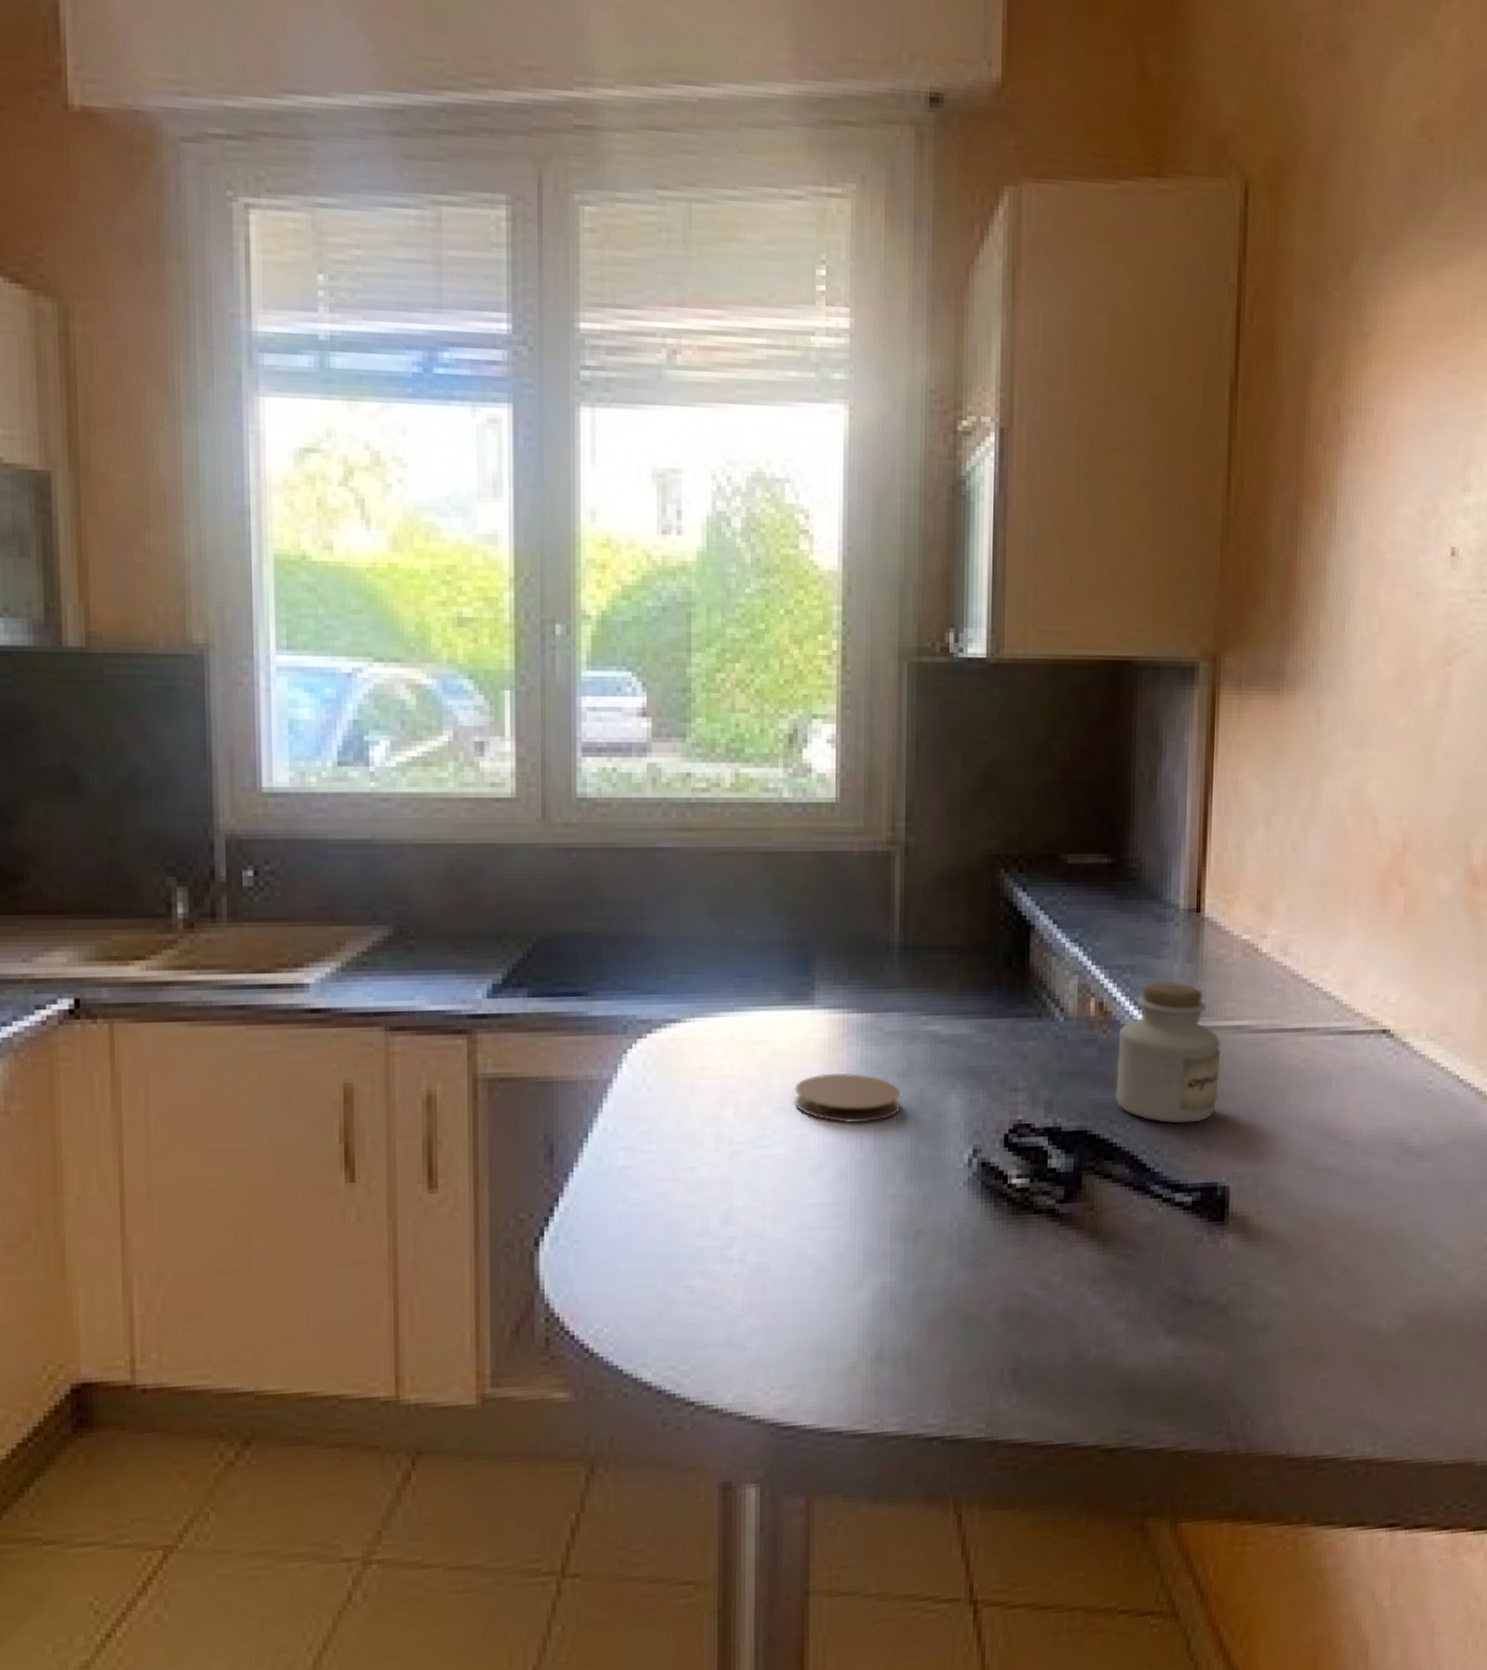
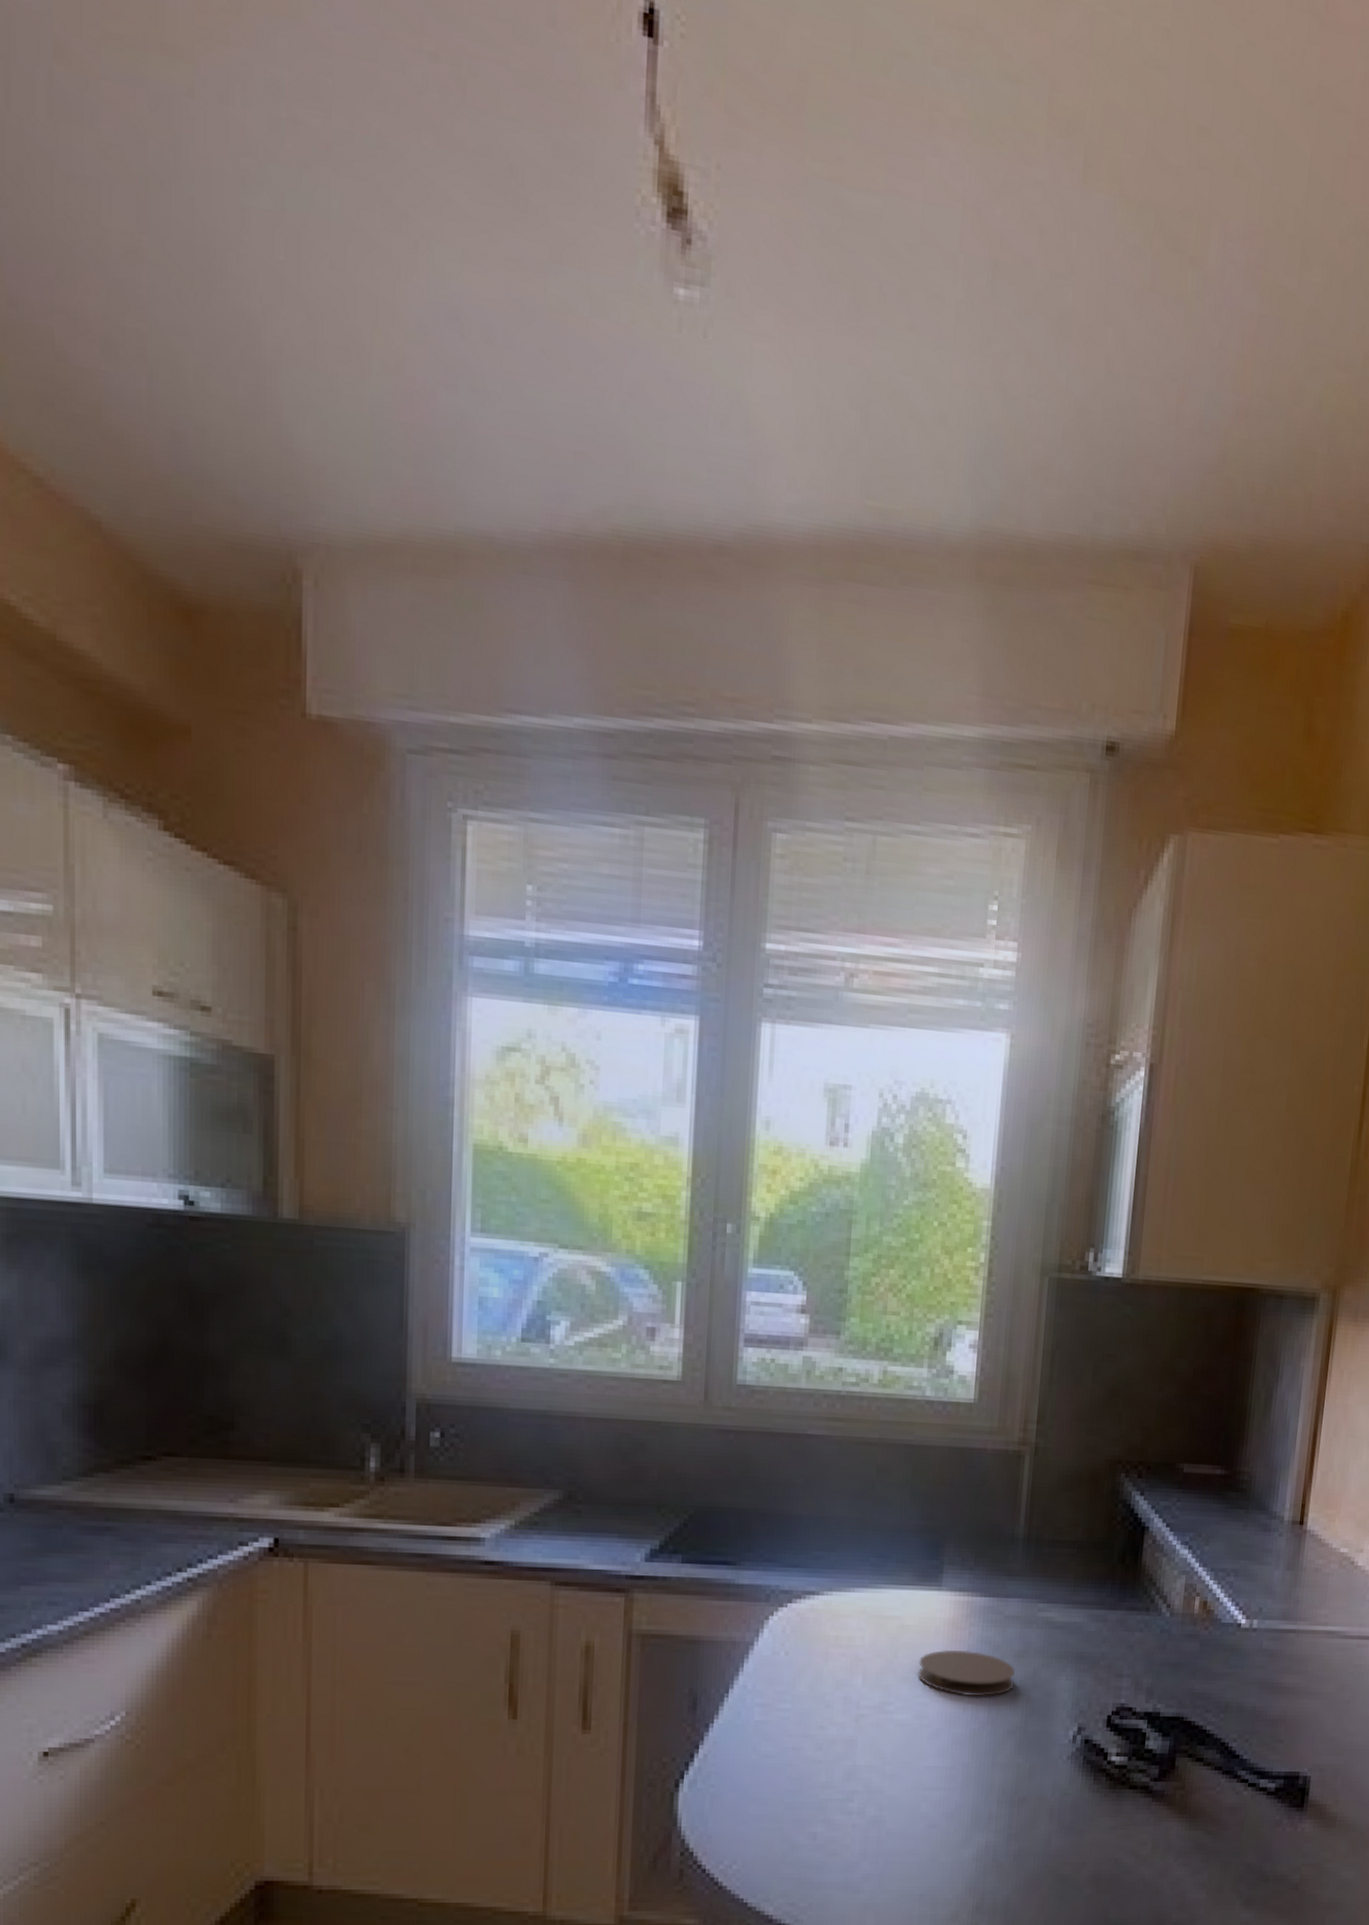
jar: present [1115,982,1221,1124] -> none [1212,1586,1313,1717]

